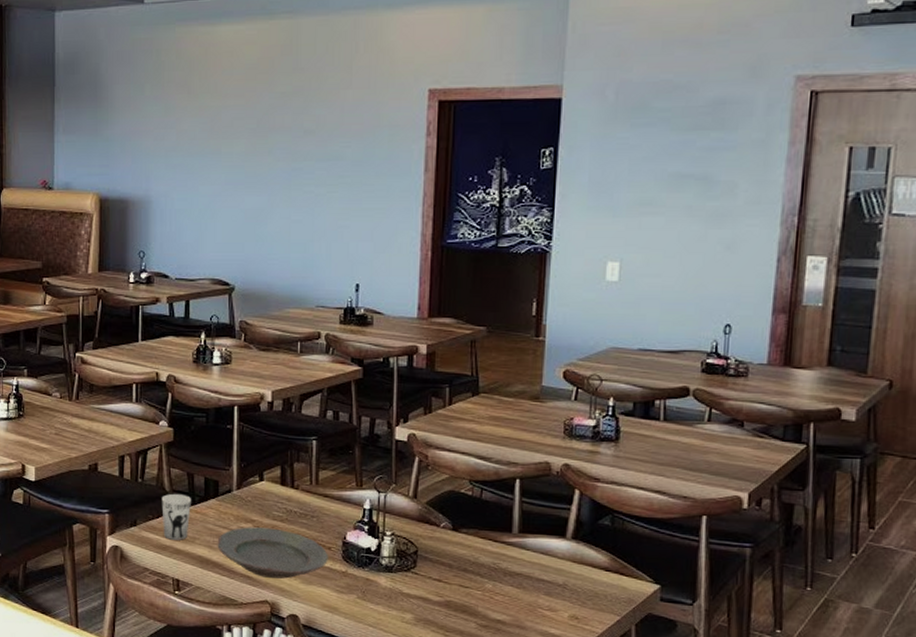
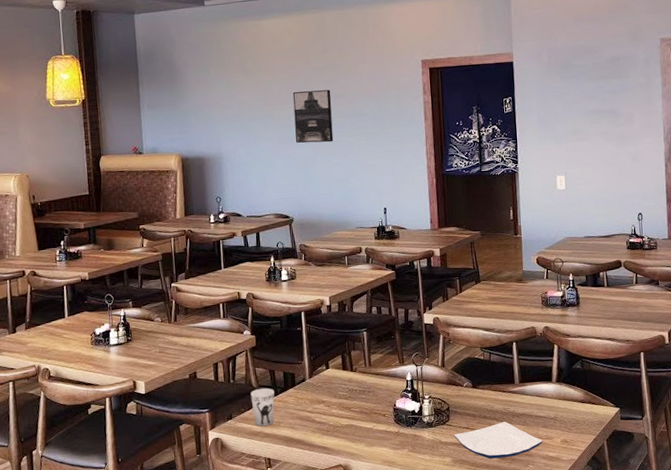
plate: present [217,527,328,579] -> none [297,405,384,446]
wall art: none [246,122,299,192] -> present [292,89,334,143]
plate: none [420,580,543,626] -> present [454,422,543,459]

